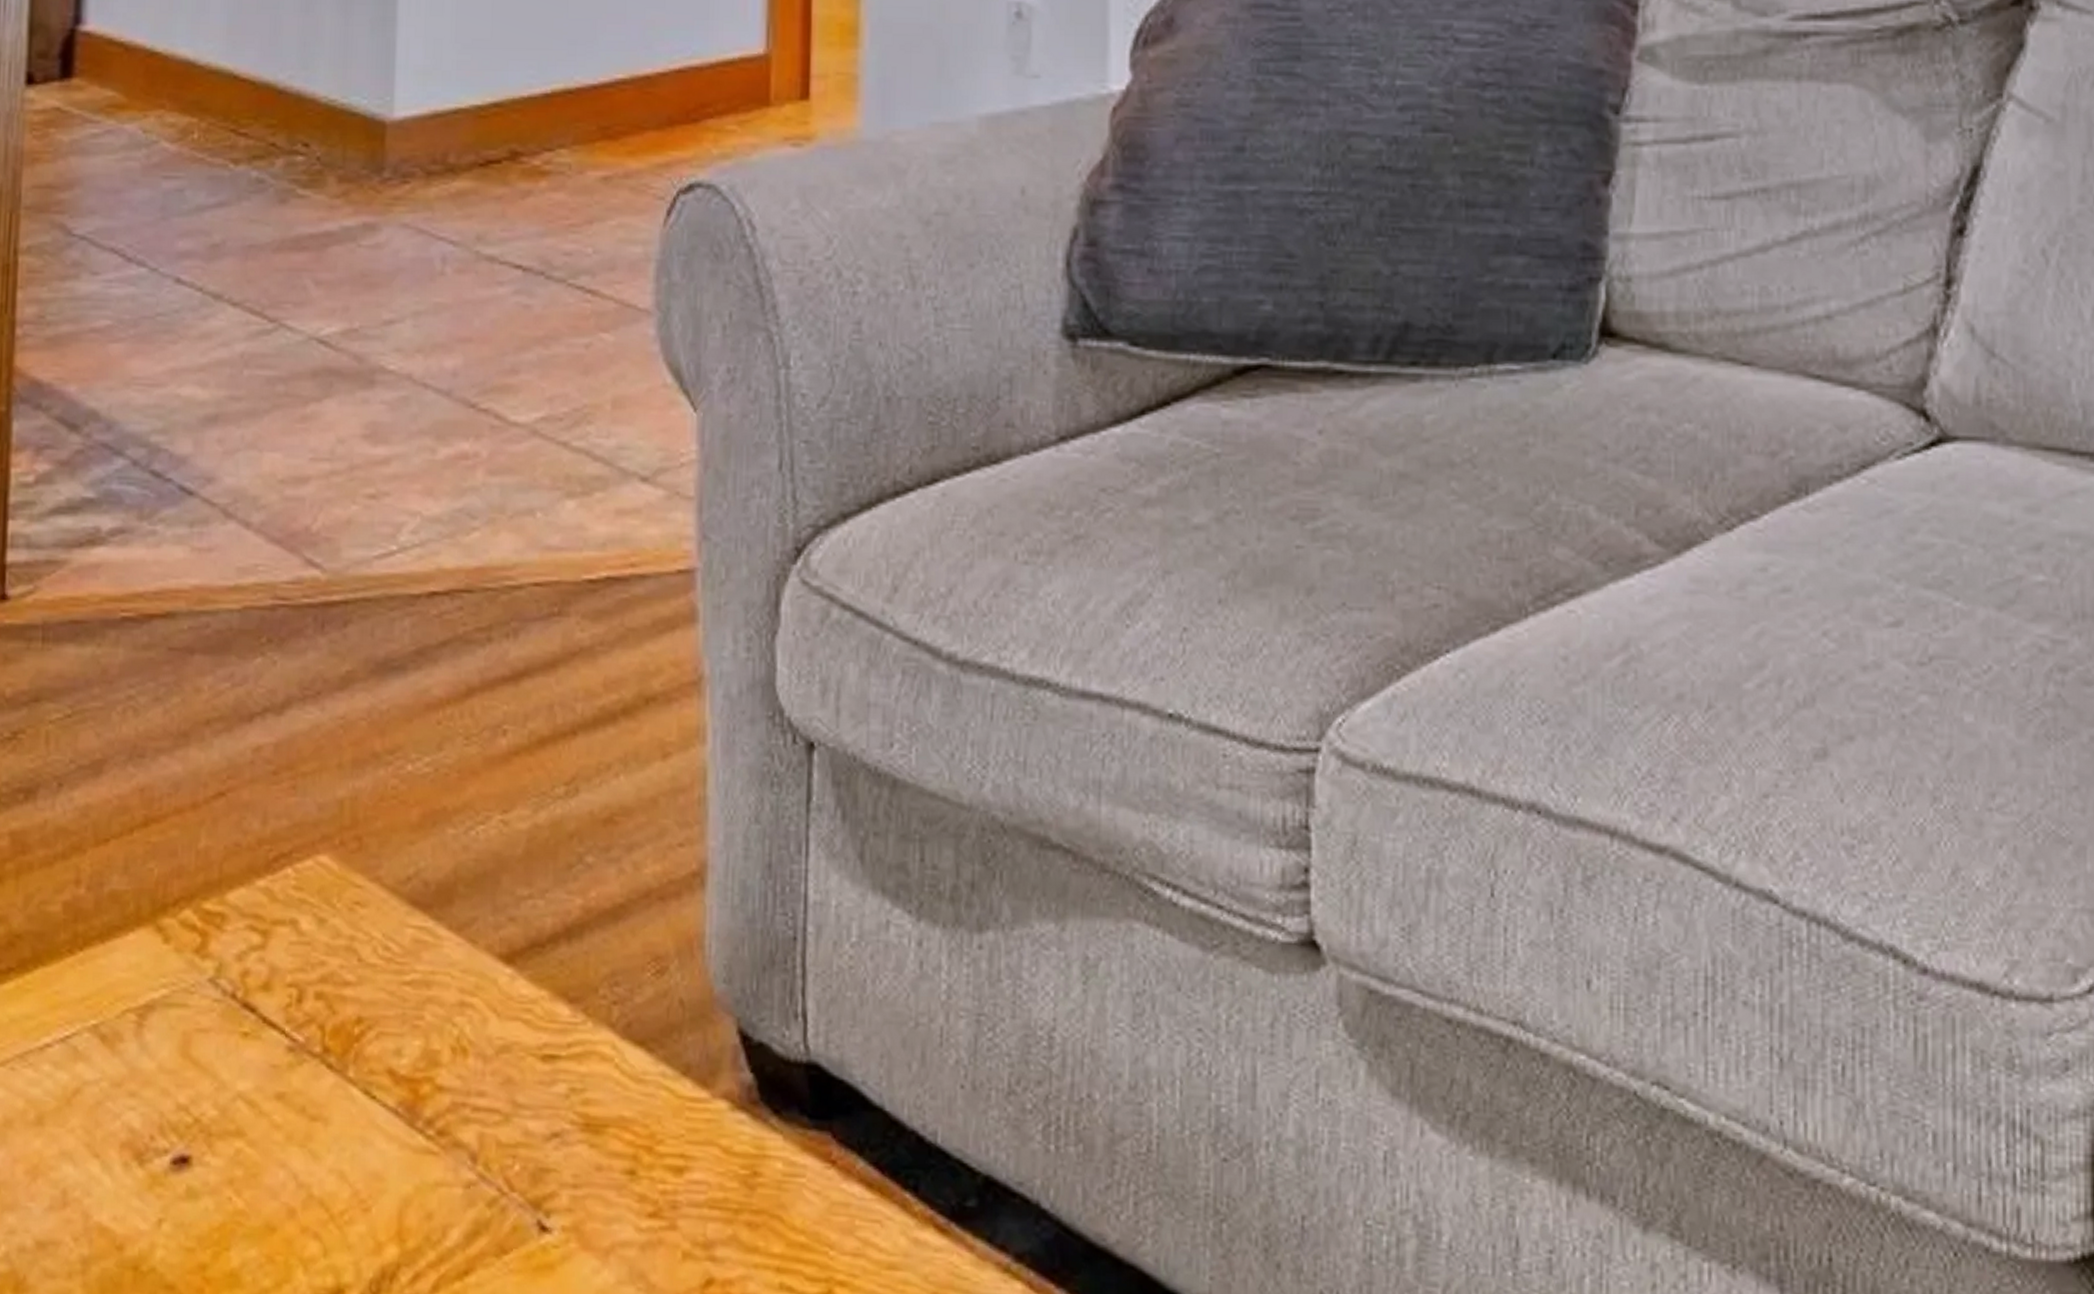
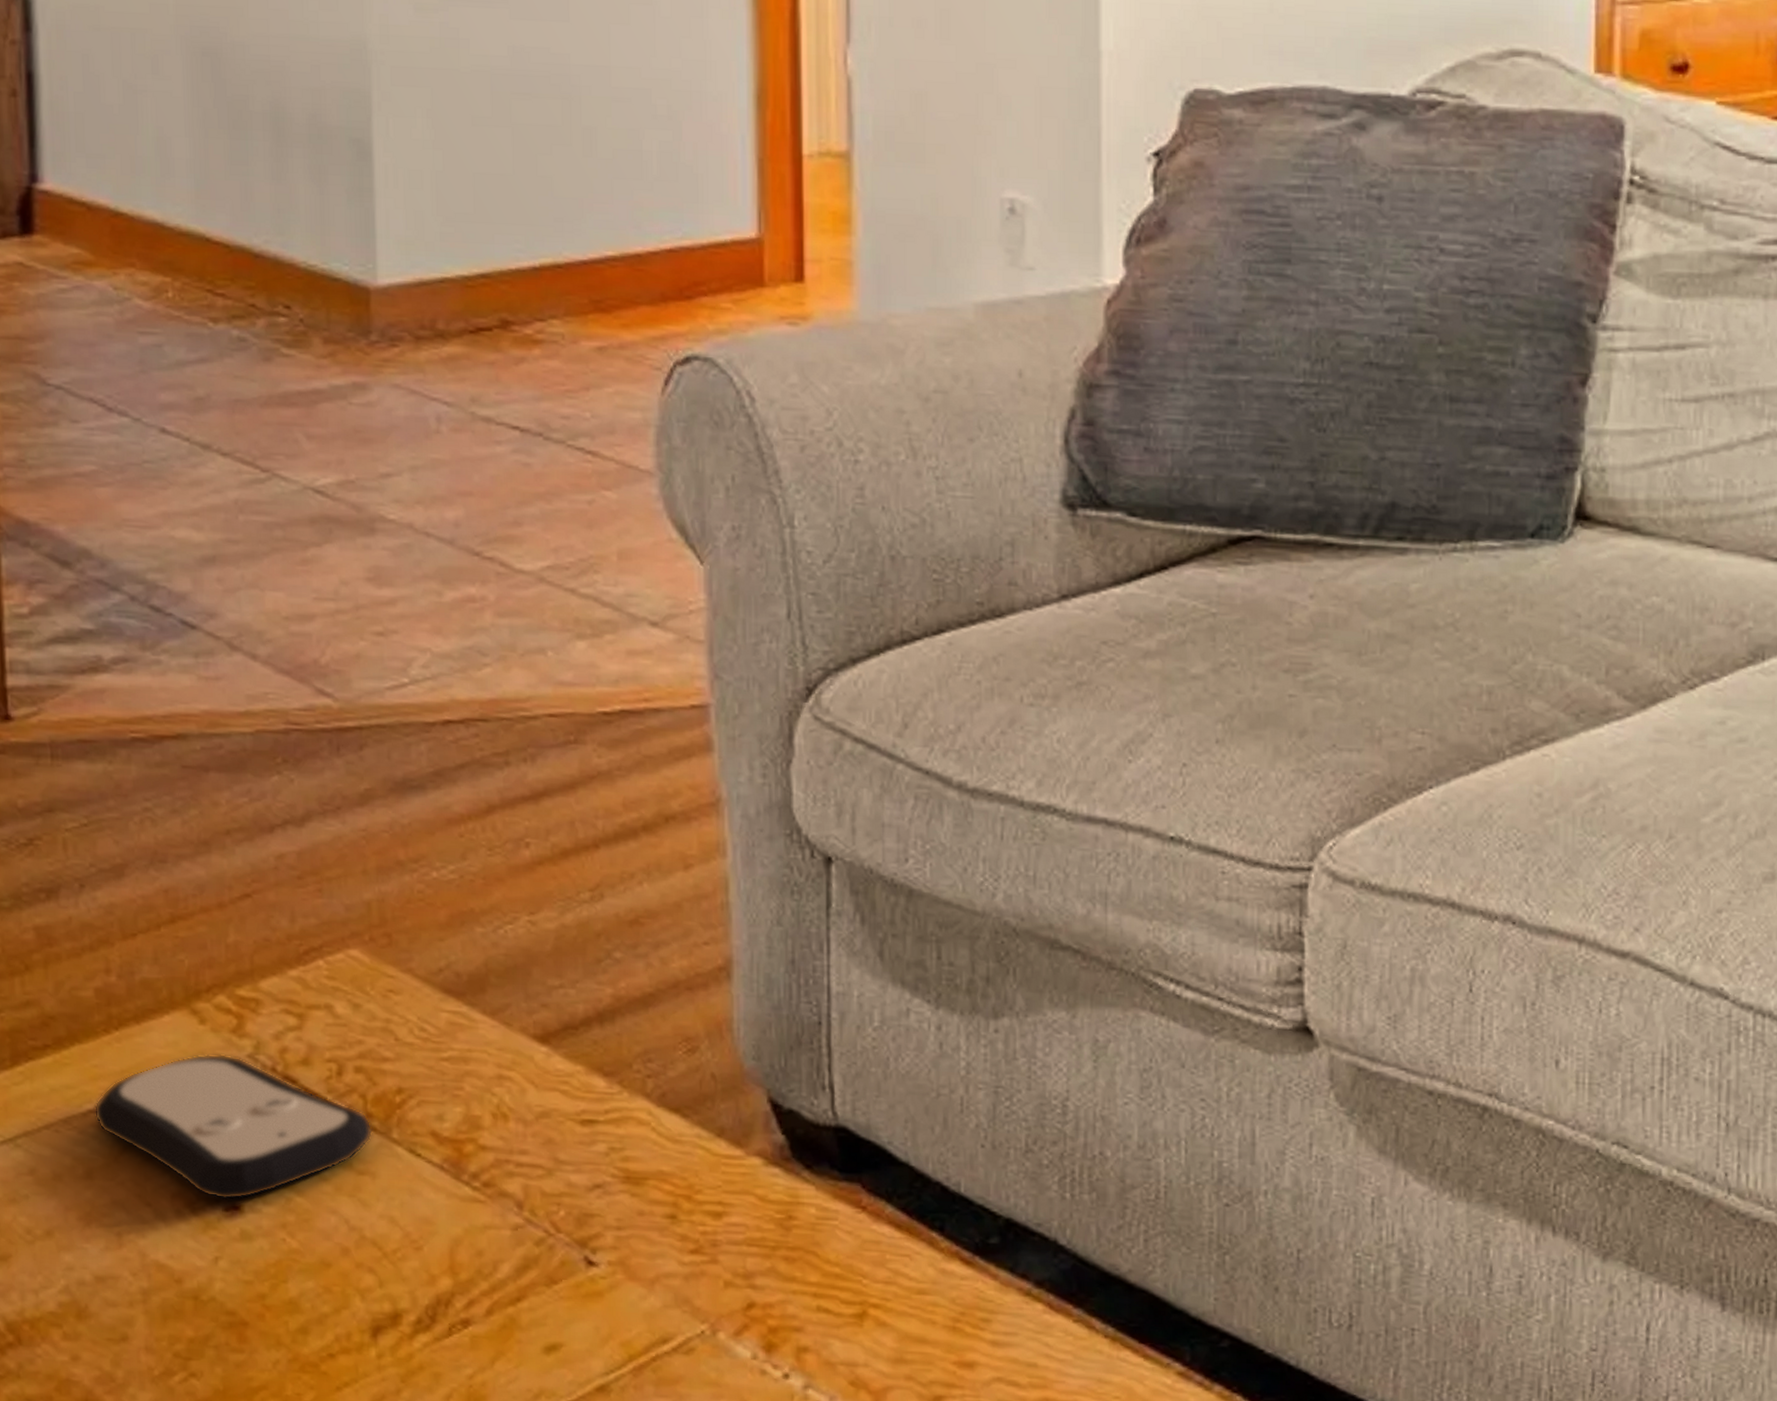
remote control: none [50,977,329,1151] -> present [93,1053,373,1200]

